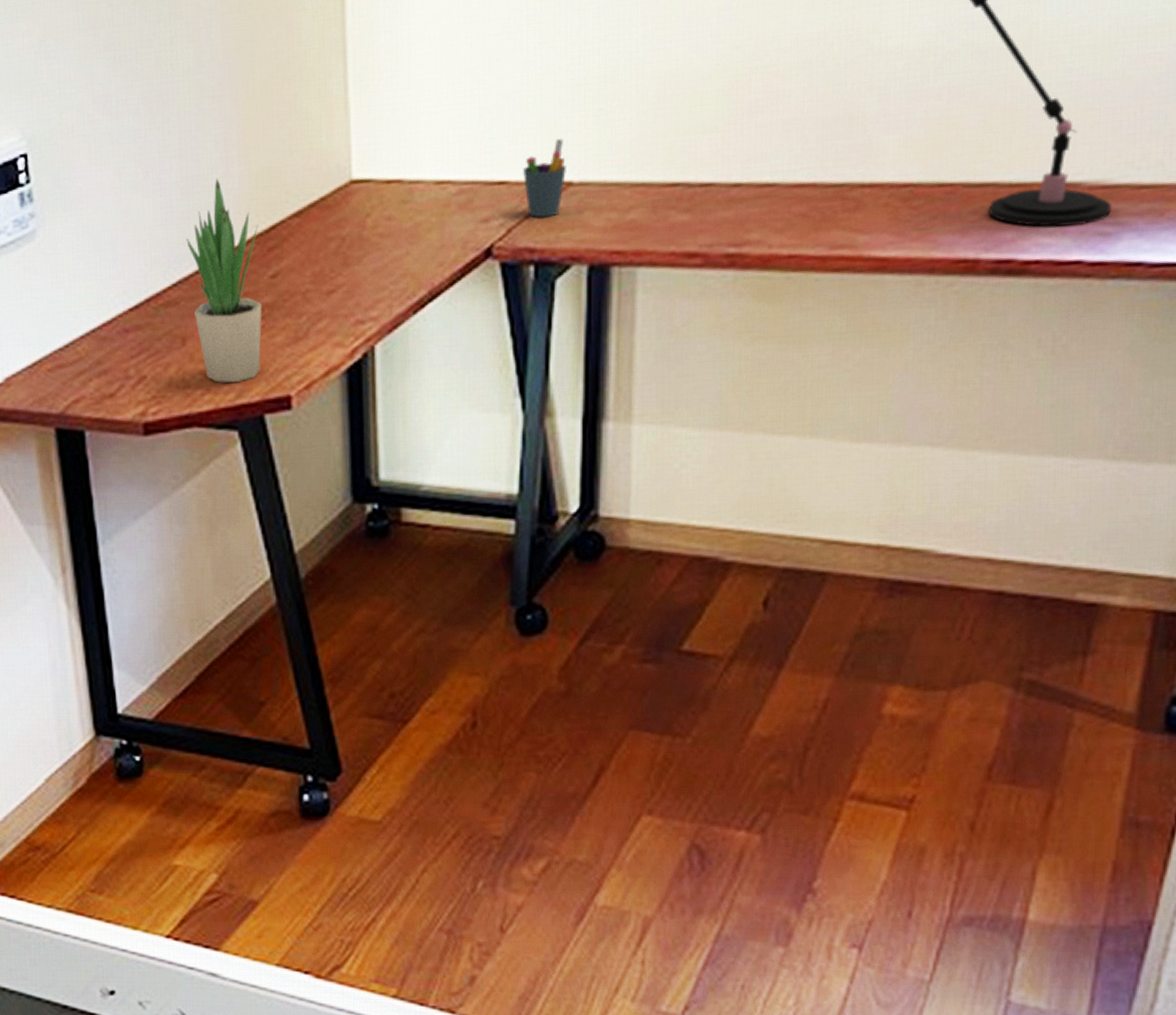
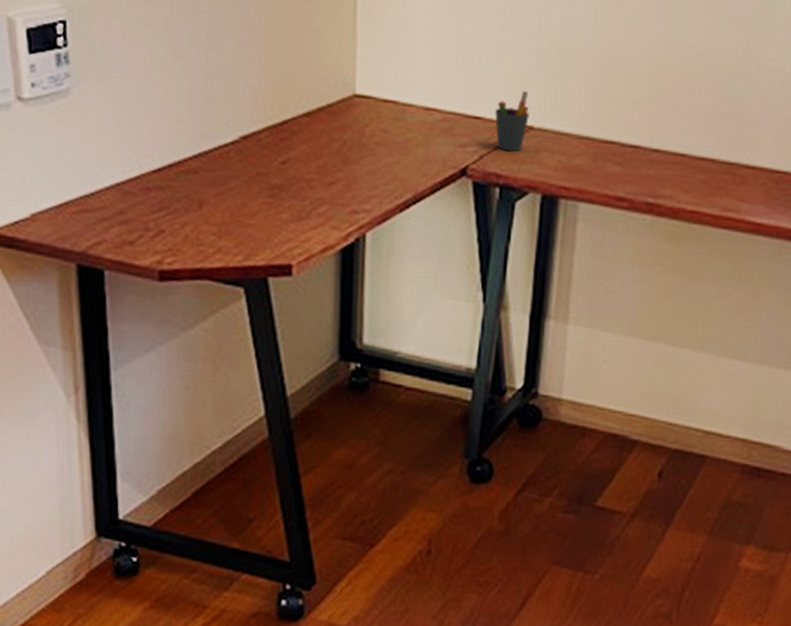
potted plant: present [186,178,262,383] -> none [208,72,273,248]

